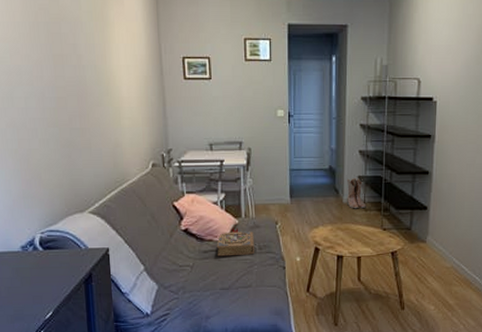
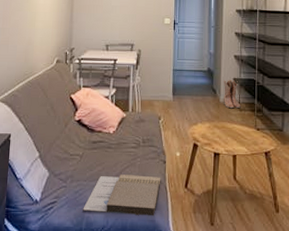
notebook: none [199,282,281,322] -> present [83,174,161,216]
book: present [216,228,254,257] -> none [104,121,139,148]

